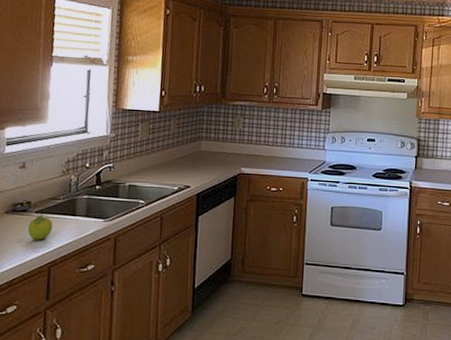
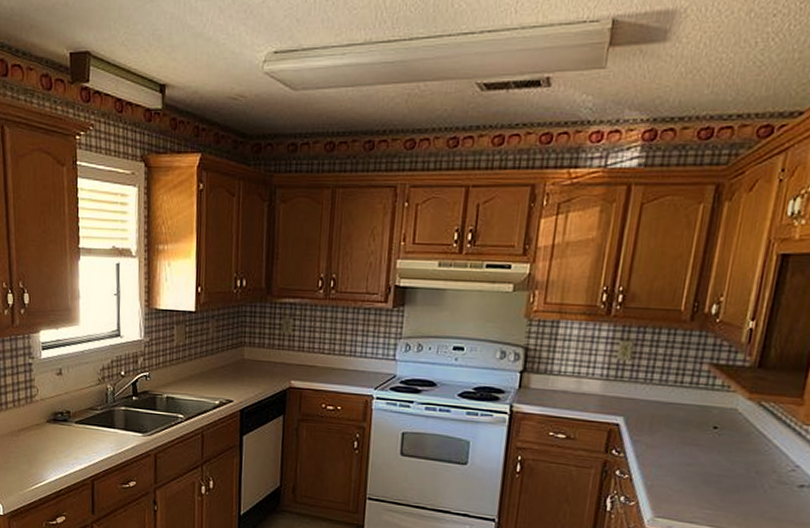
fruit: present [27,214,53,241] -> none [69,424,93,453]

